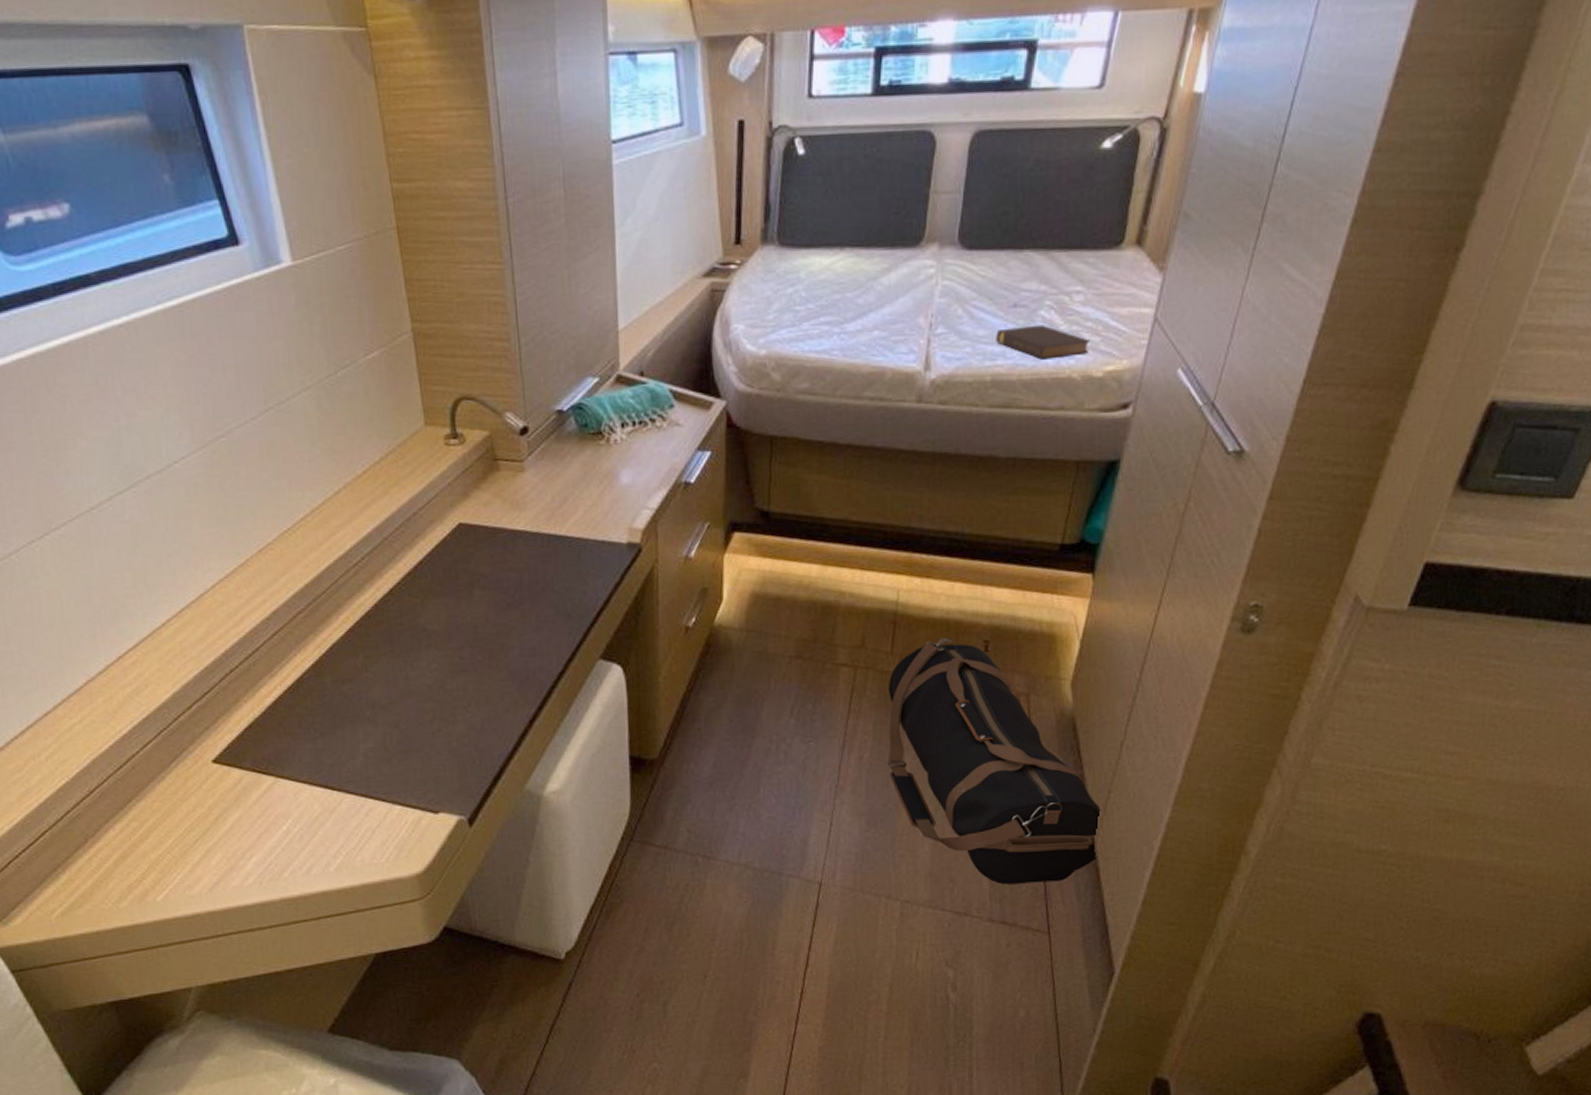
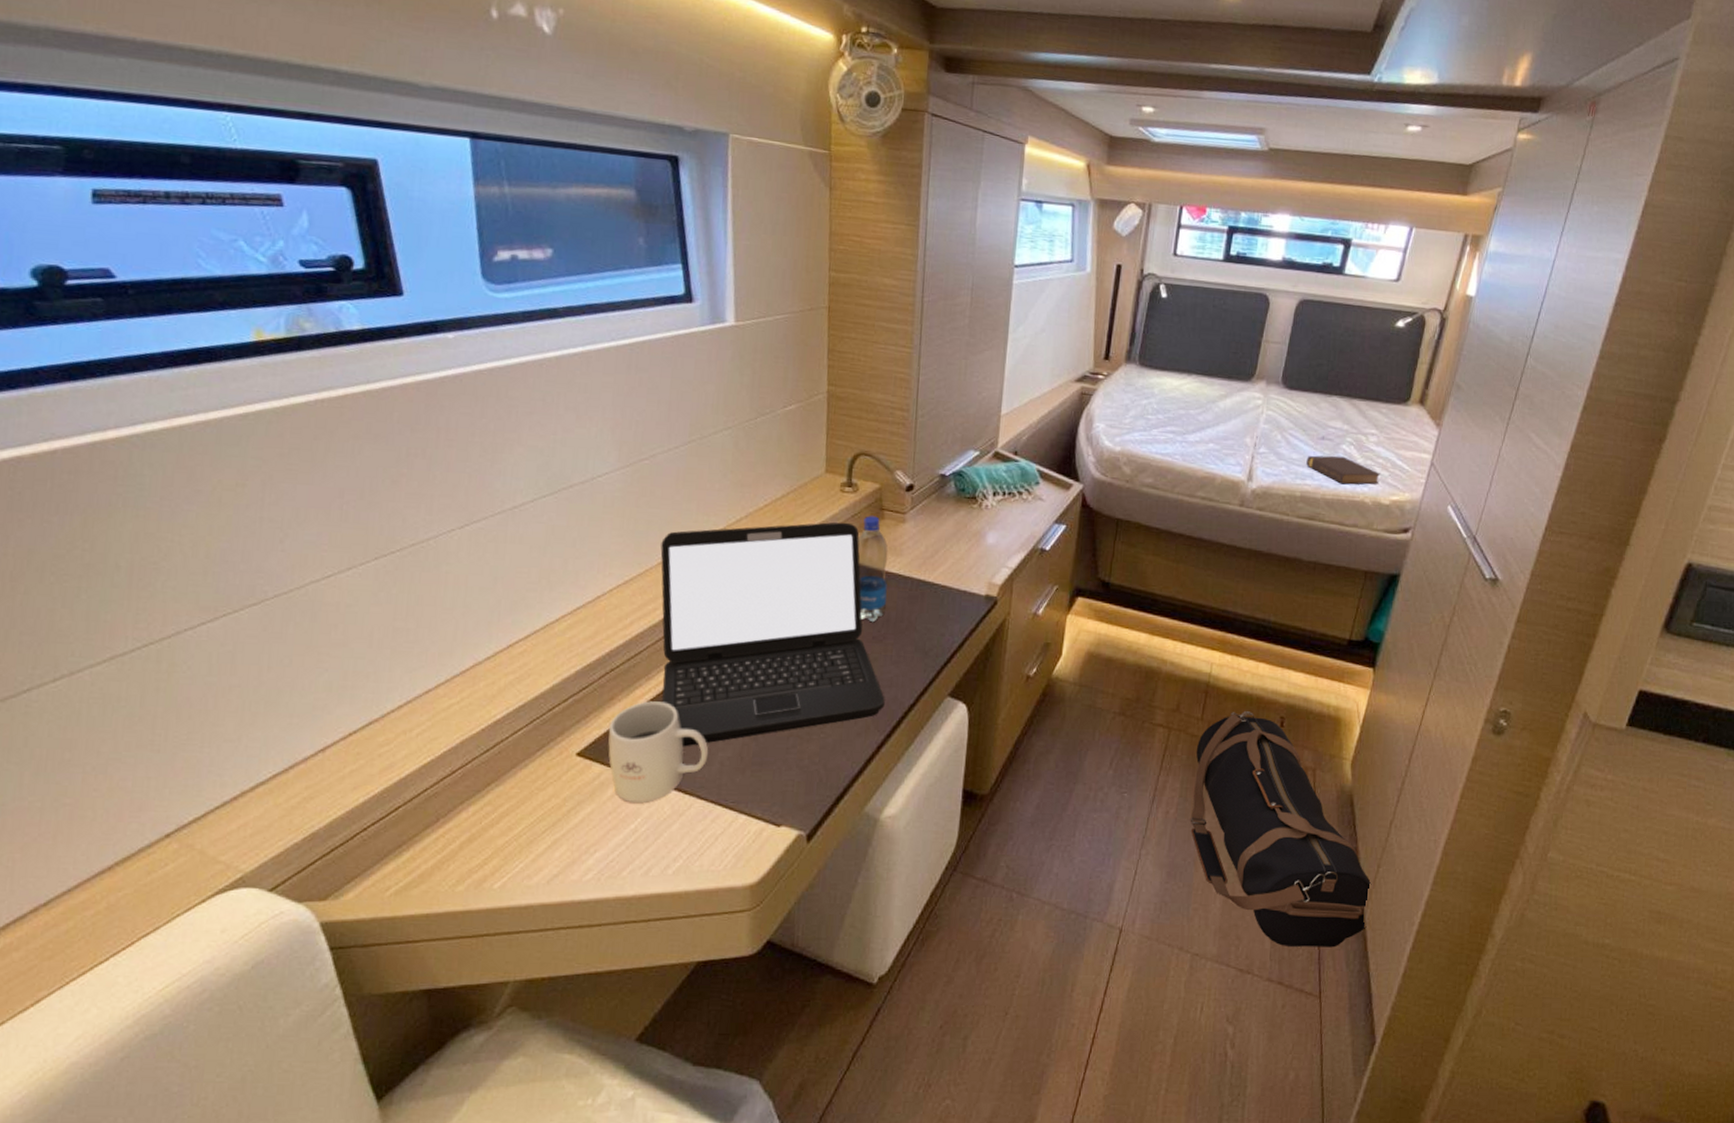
mug: none [240,698,350,805] -> present [608,701,709,804]
laptop: none [257,479,531,743] -> present [660,522,885,747]
bottle: none [473,468,517,588] -> present [857,516,888,623]

